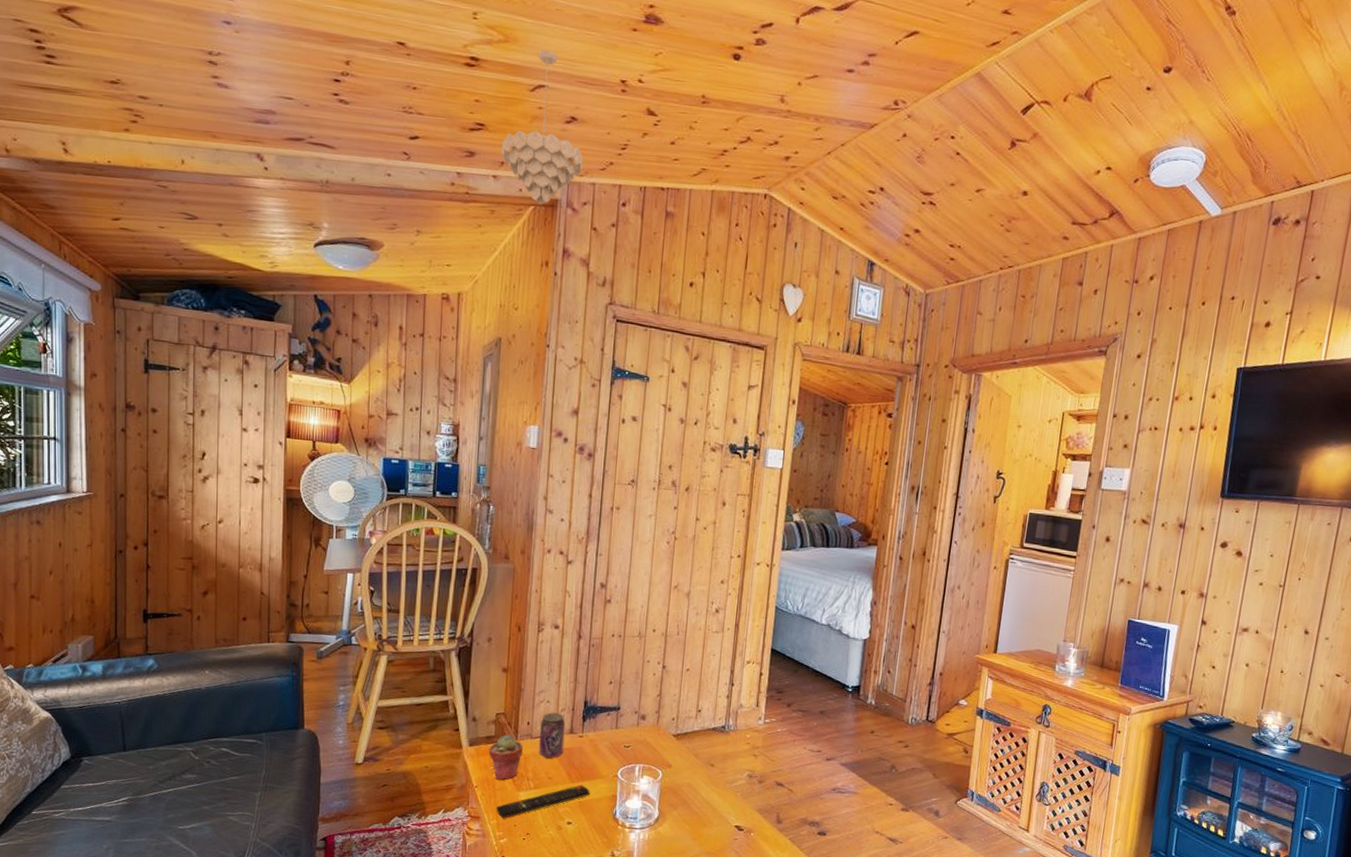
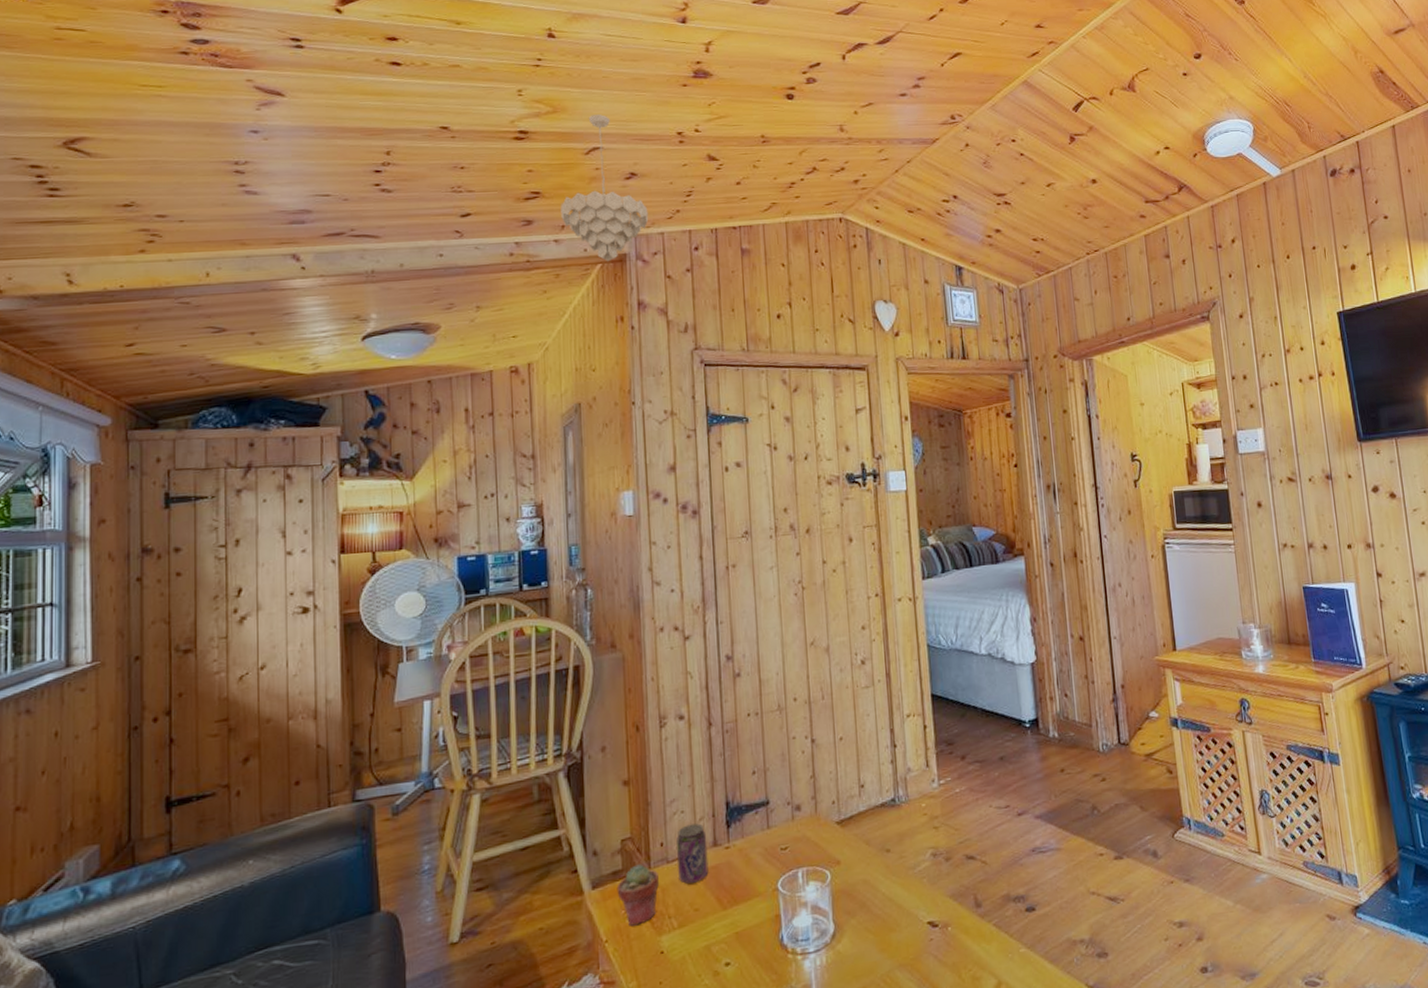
remote control: present [496,784,590,818] -> none [635,910,748,976]

